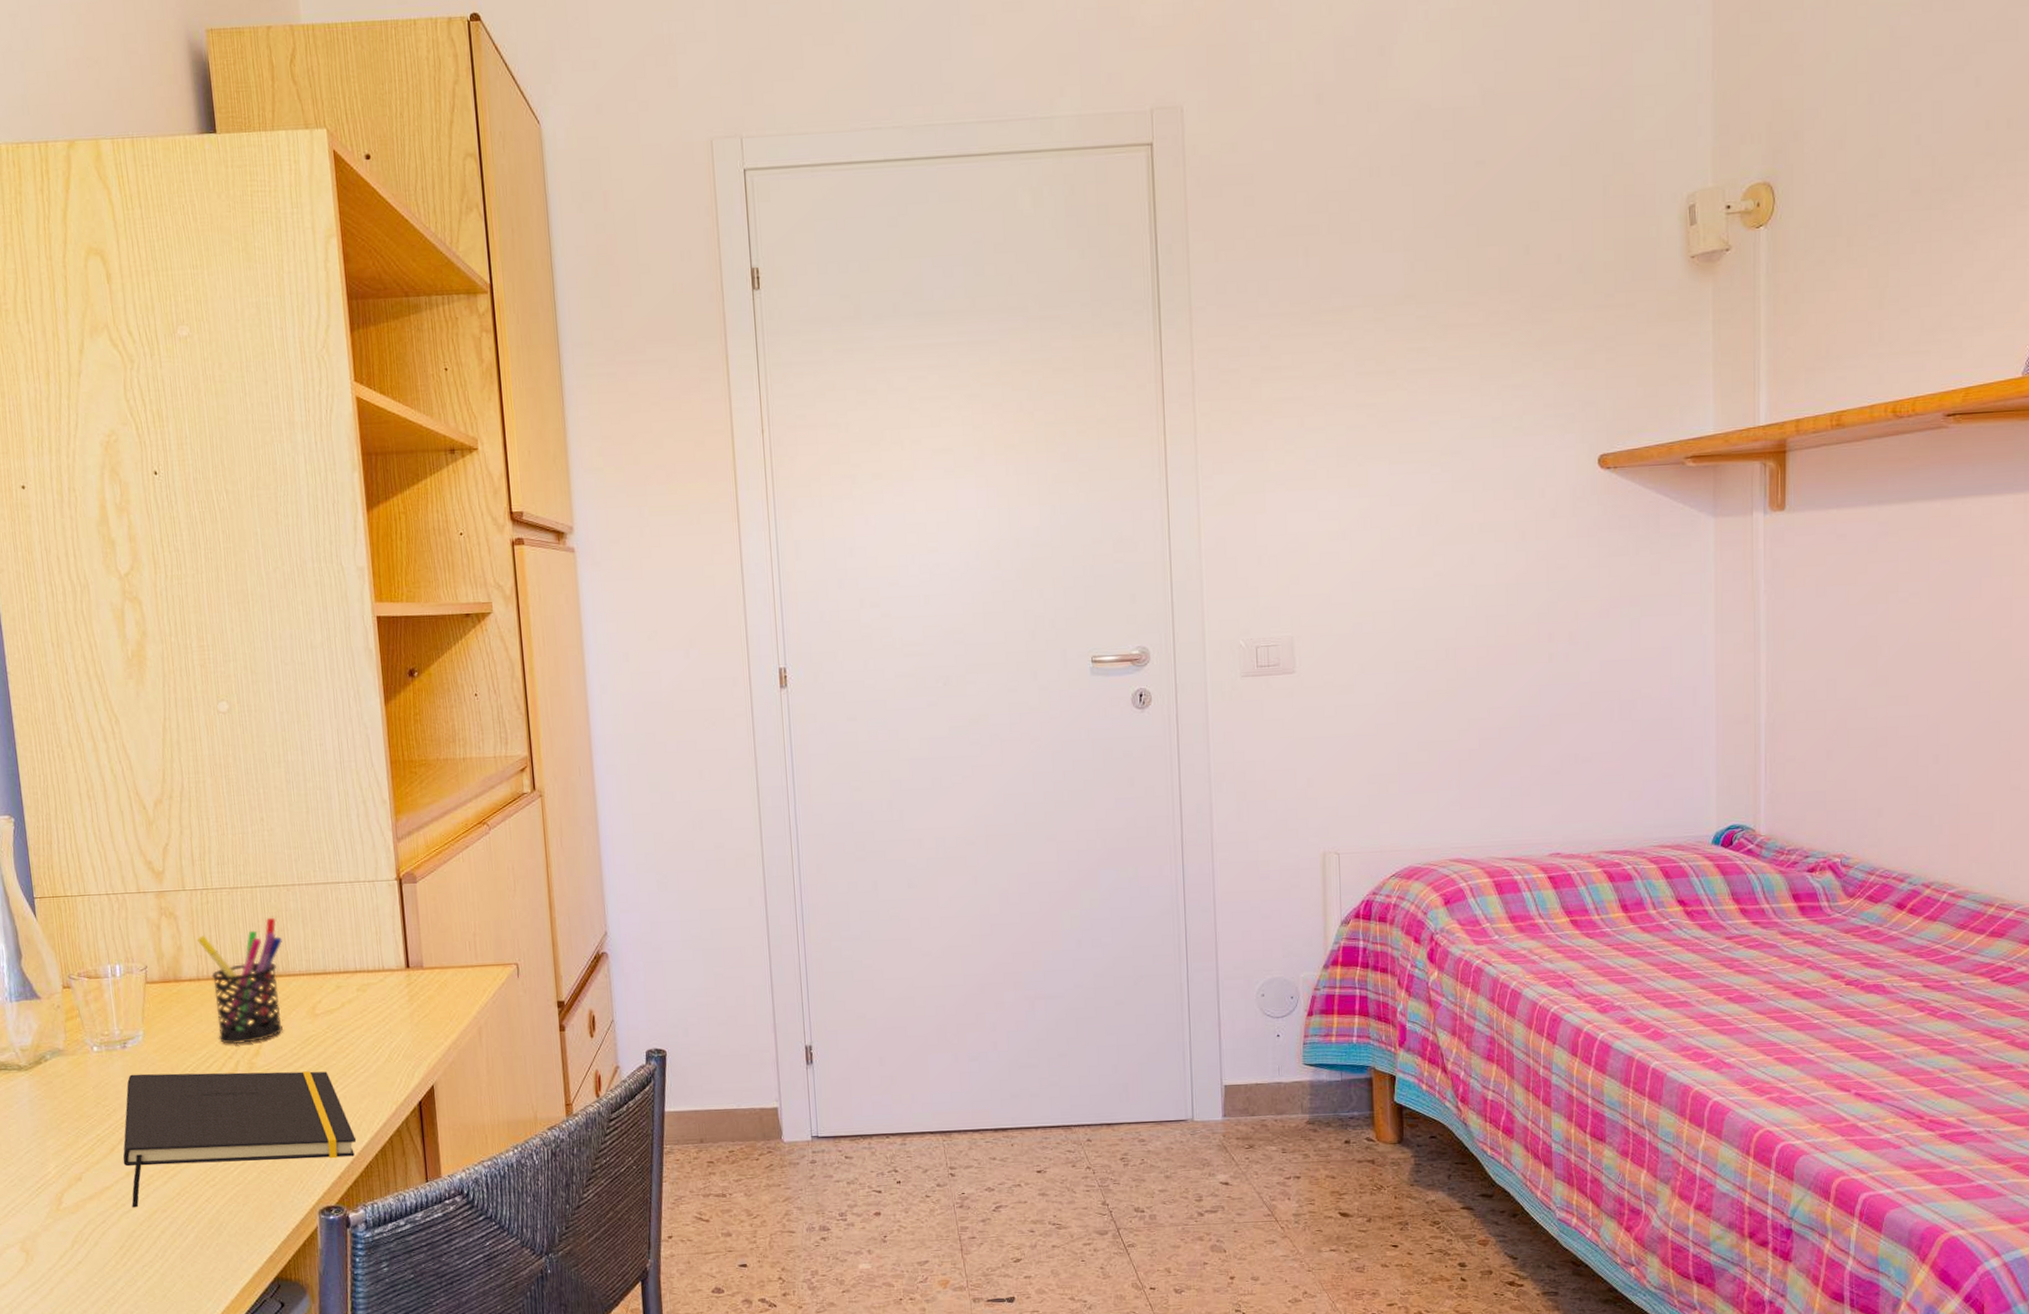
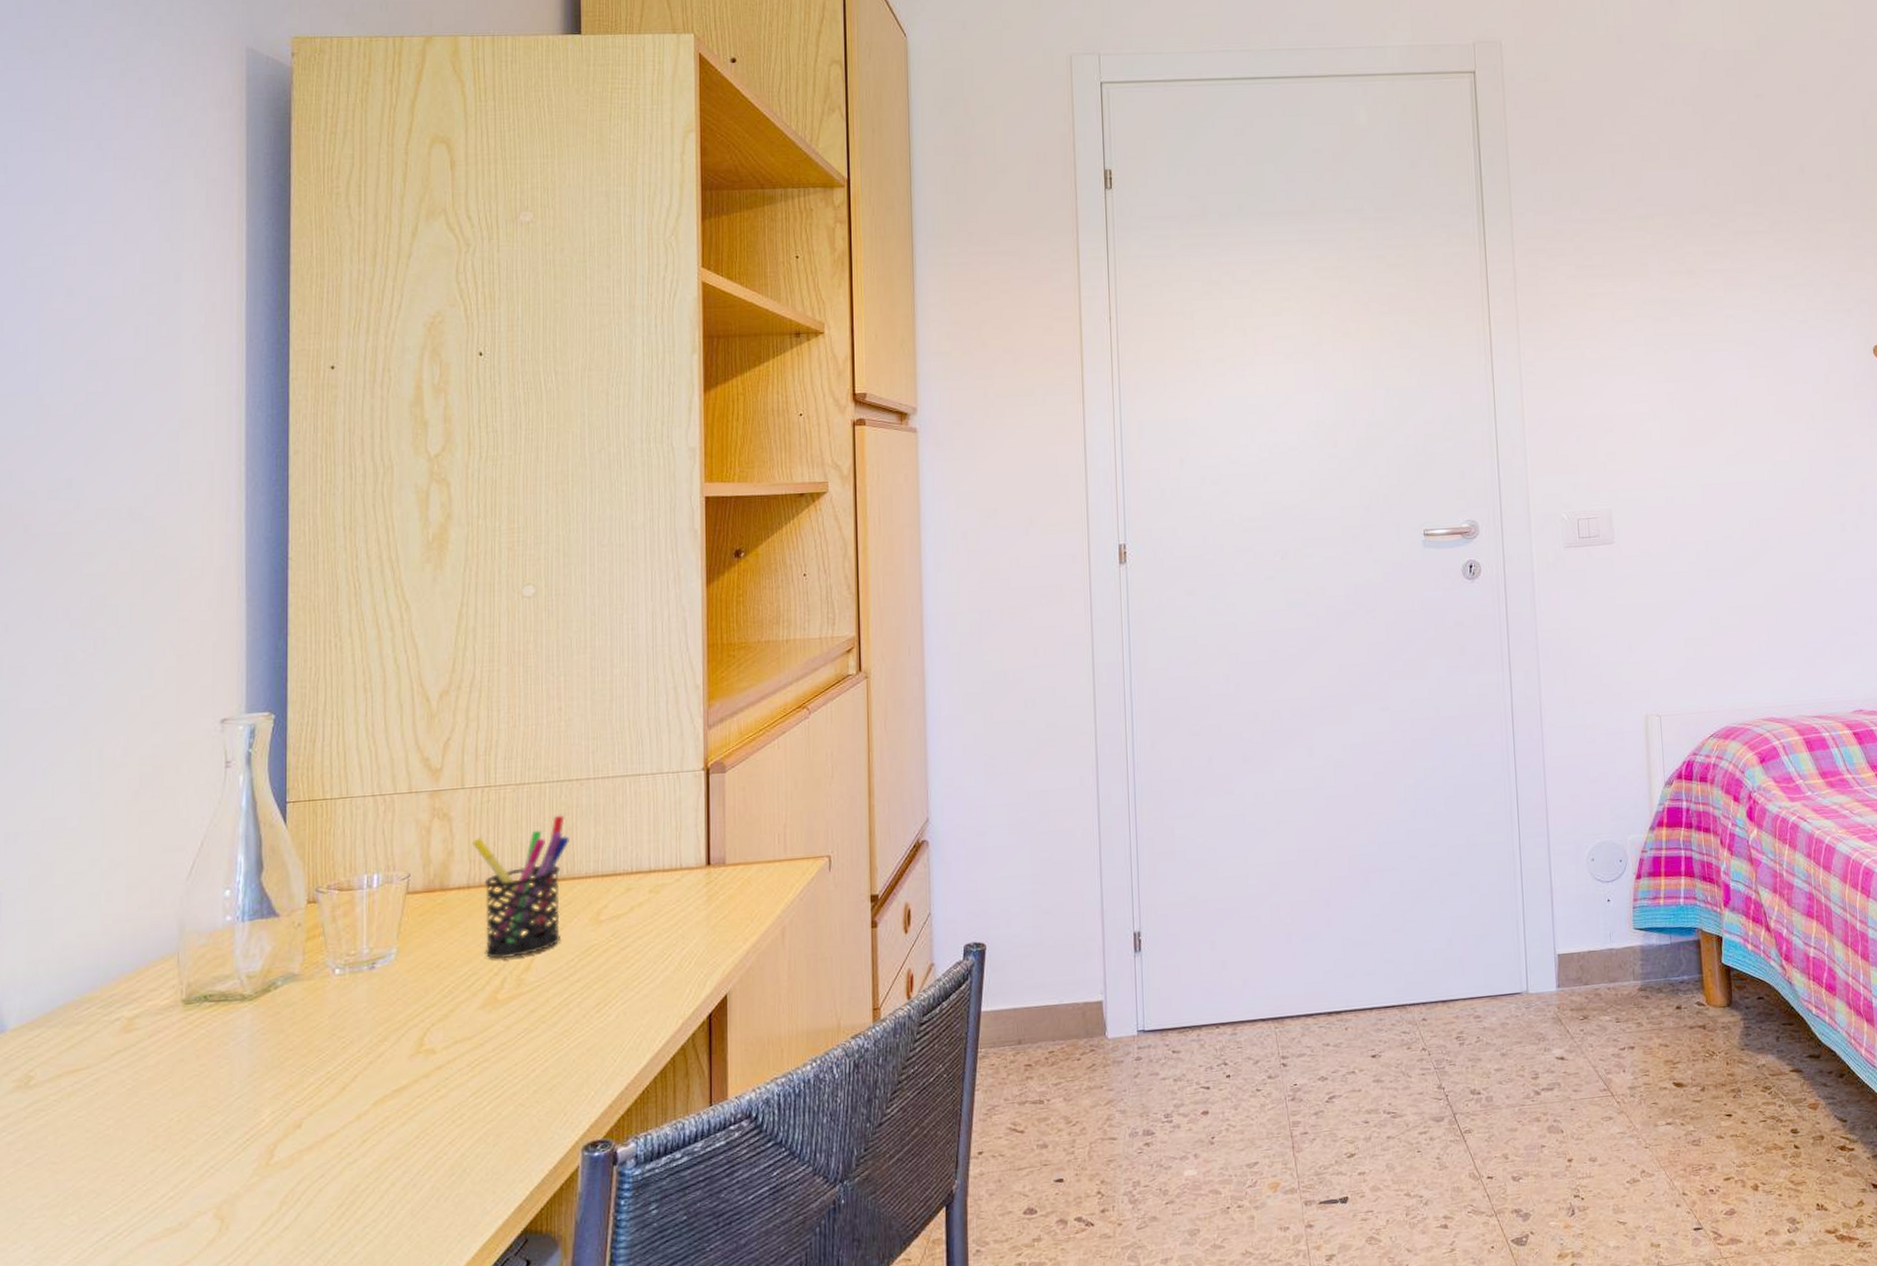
notepad: present [123,1071,357,1208] -> none [355,985,634,1157]

